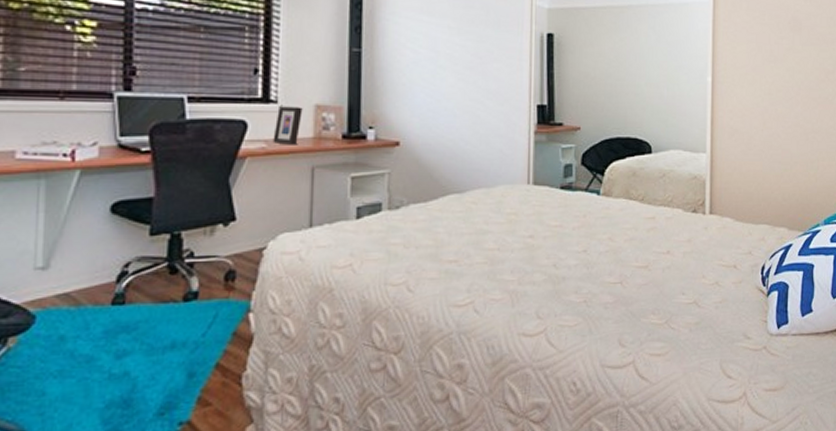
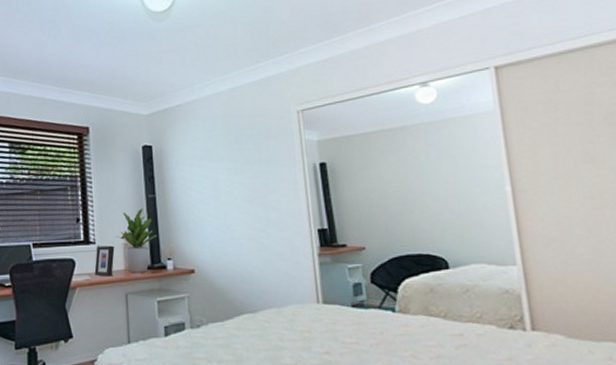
potted plant: none [306,63,359,144] -> present [116,208,158,274]

